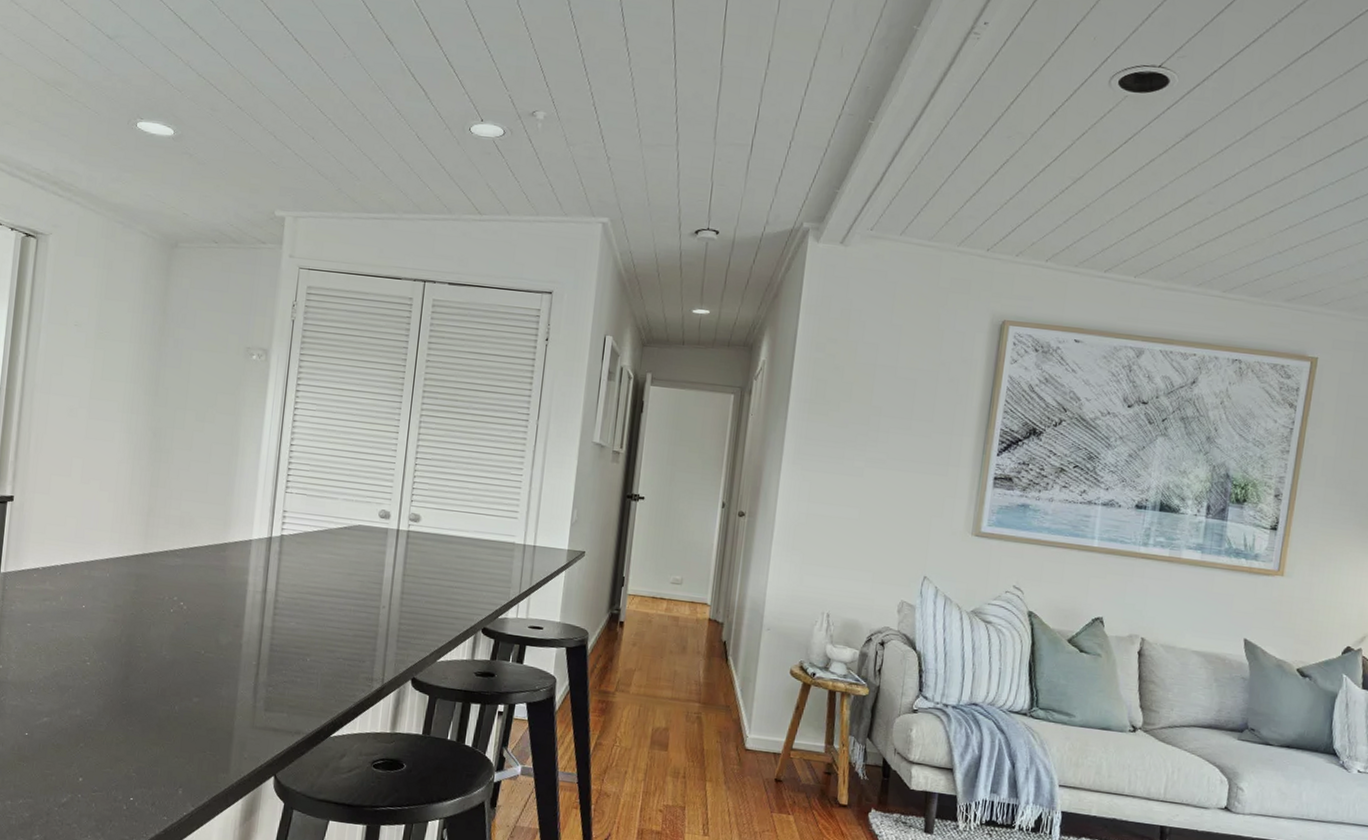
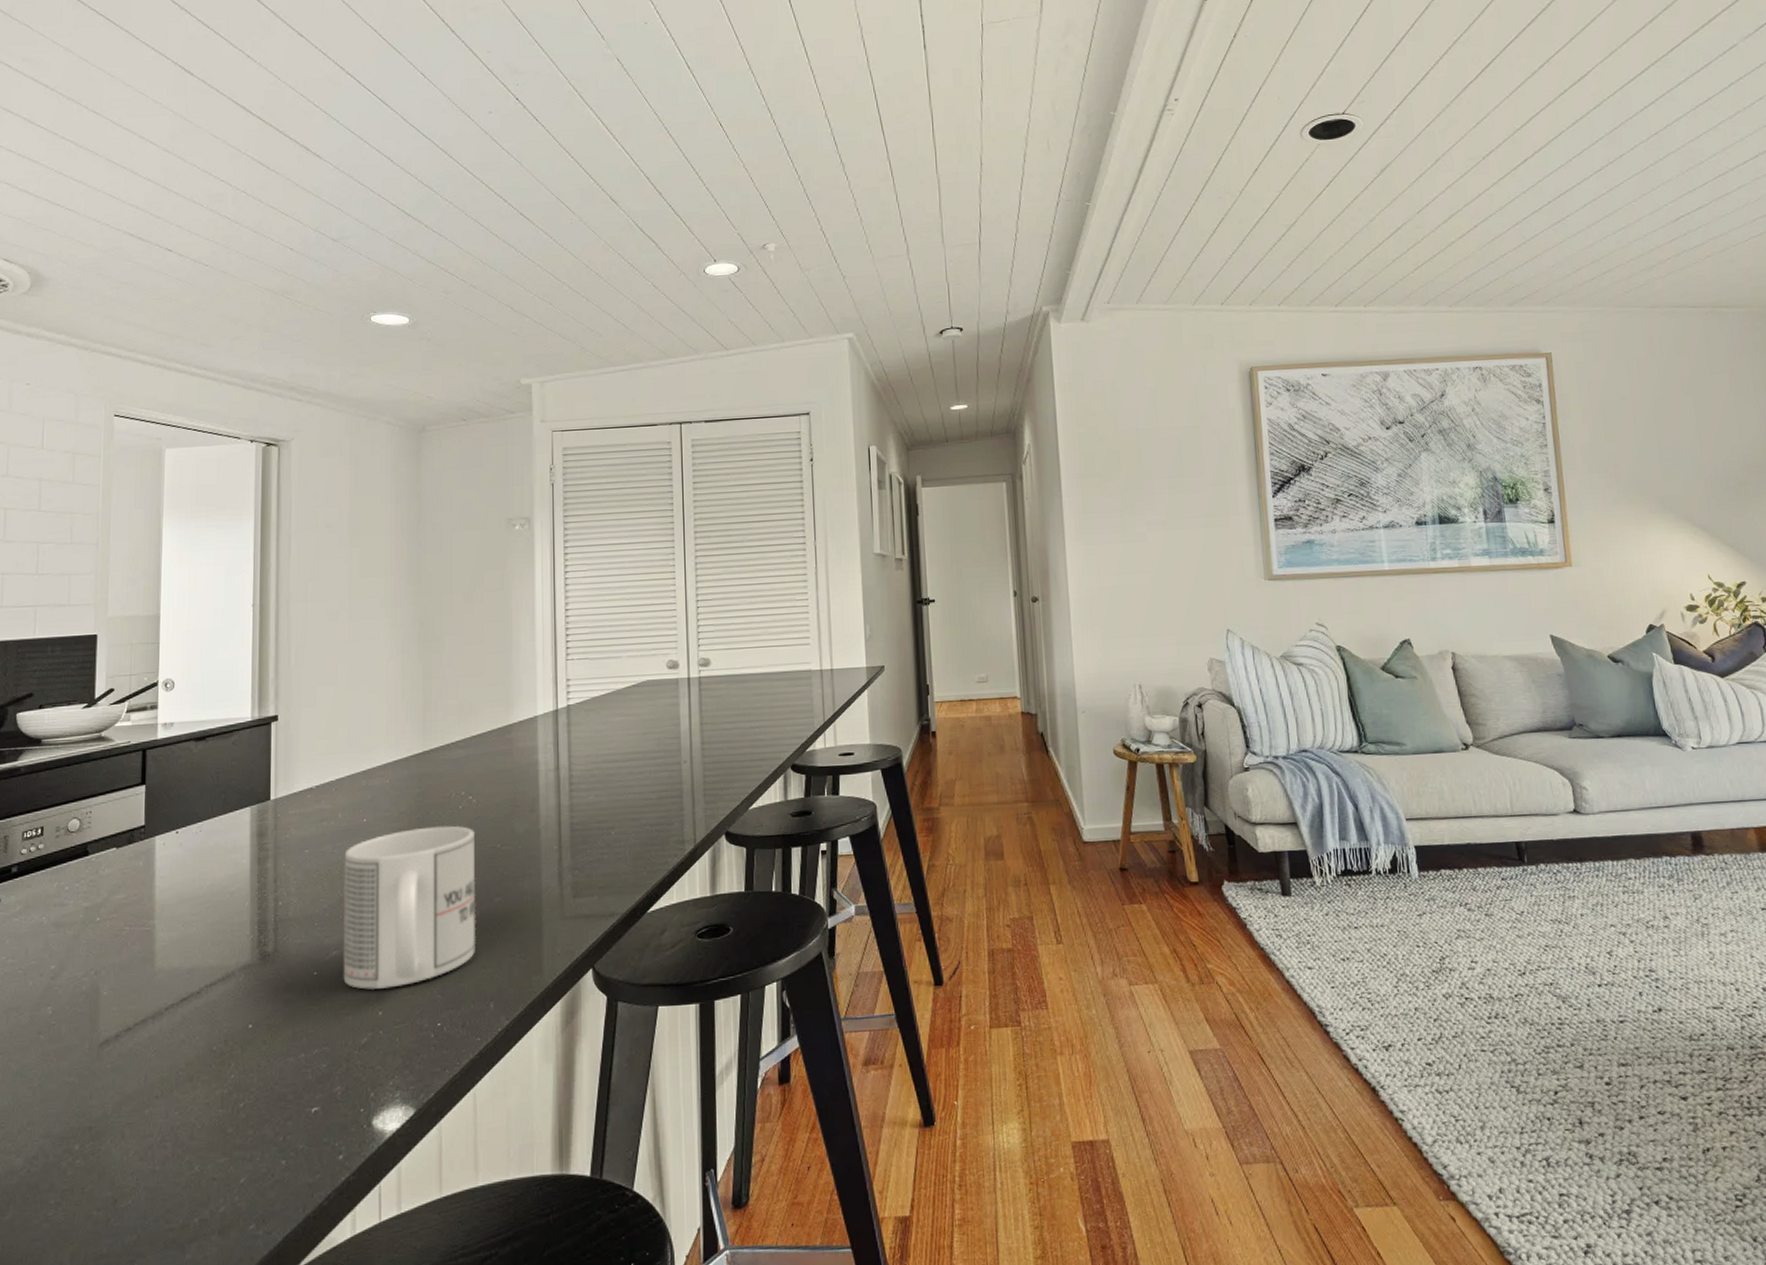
mug: none [51,622,182,760] -> present [343,825,476,990]

